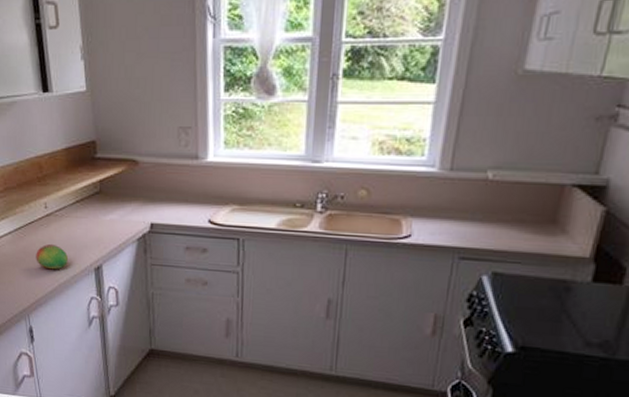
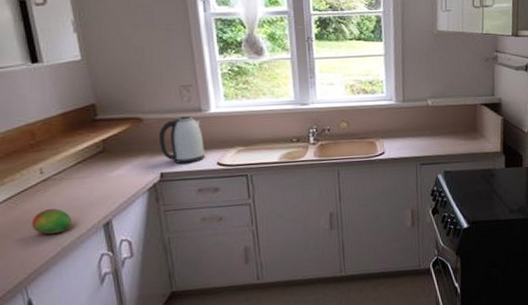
kettle: none [153,163,197,217] -> present [159,116,205,164]

